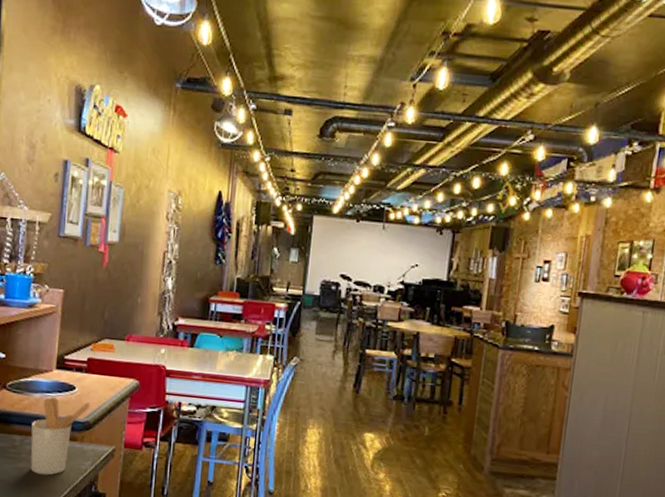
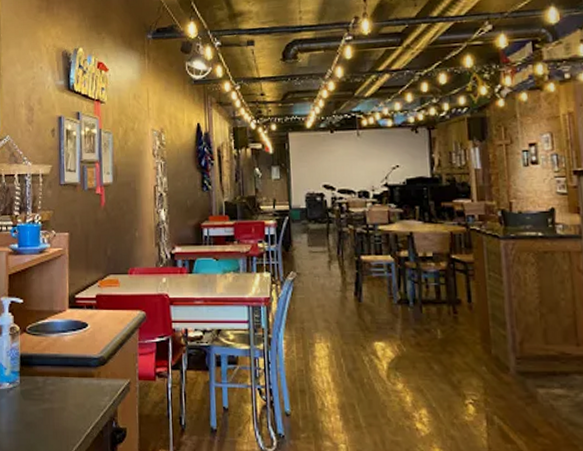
utensil holder: present [30,396,91,475] -> none [52,335,103,414]

